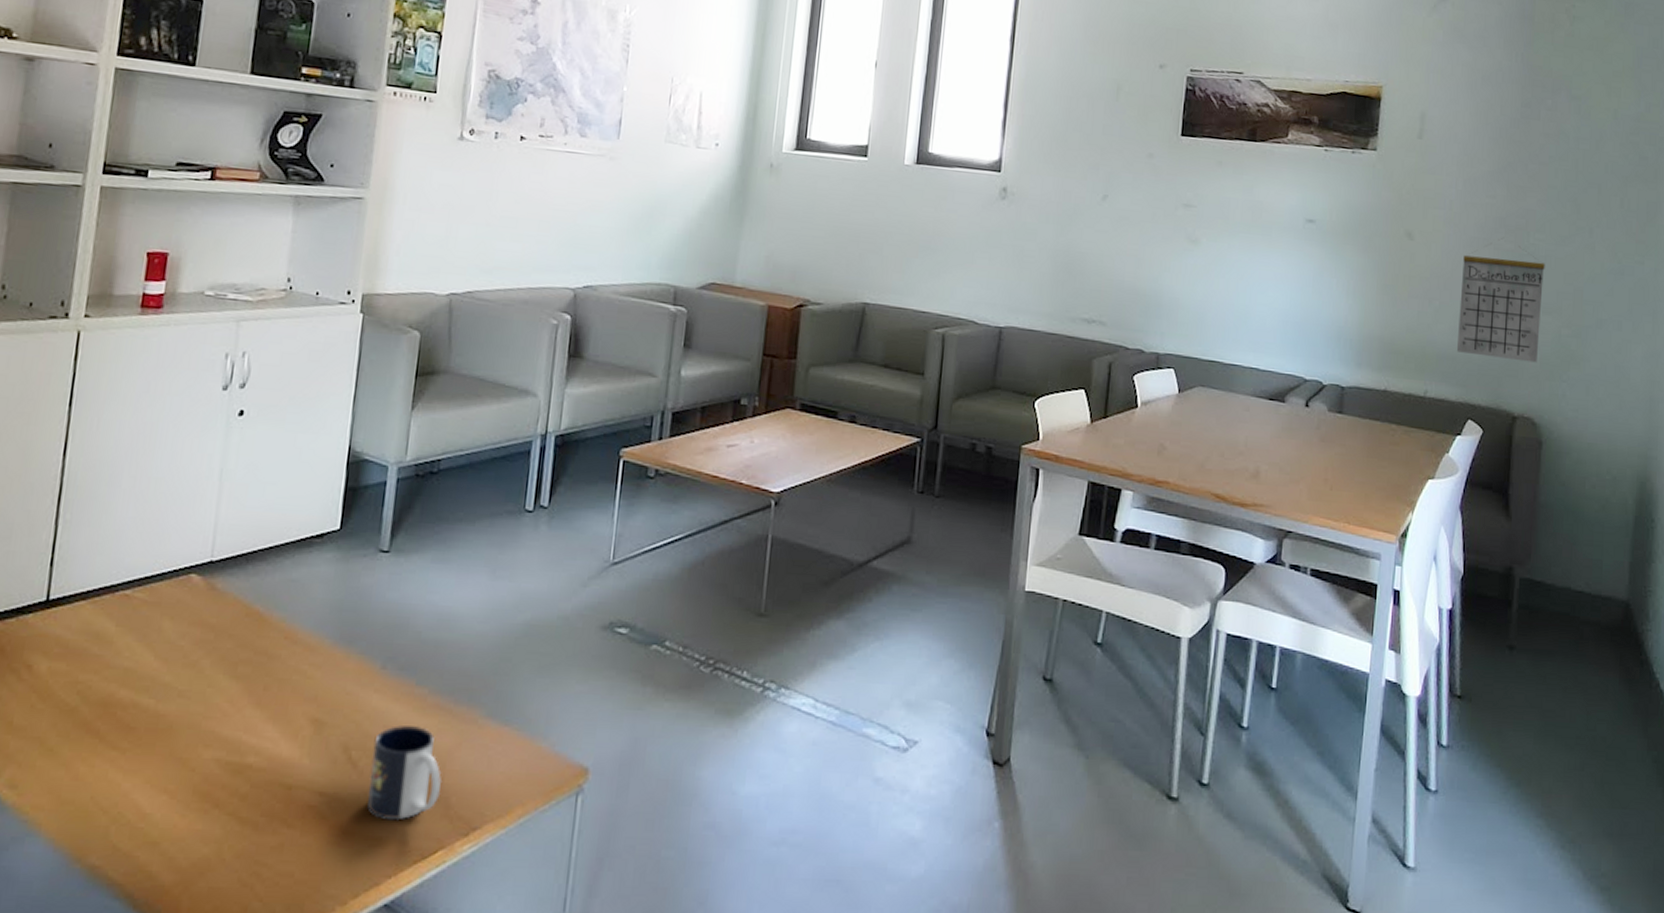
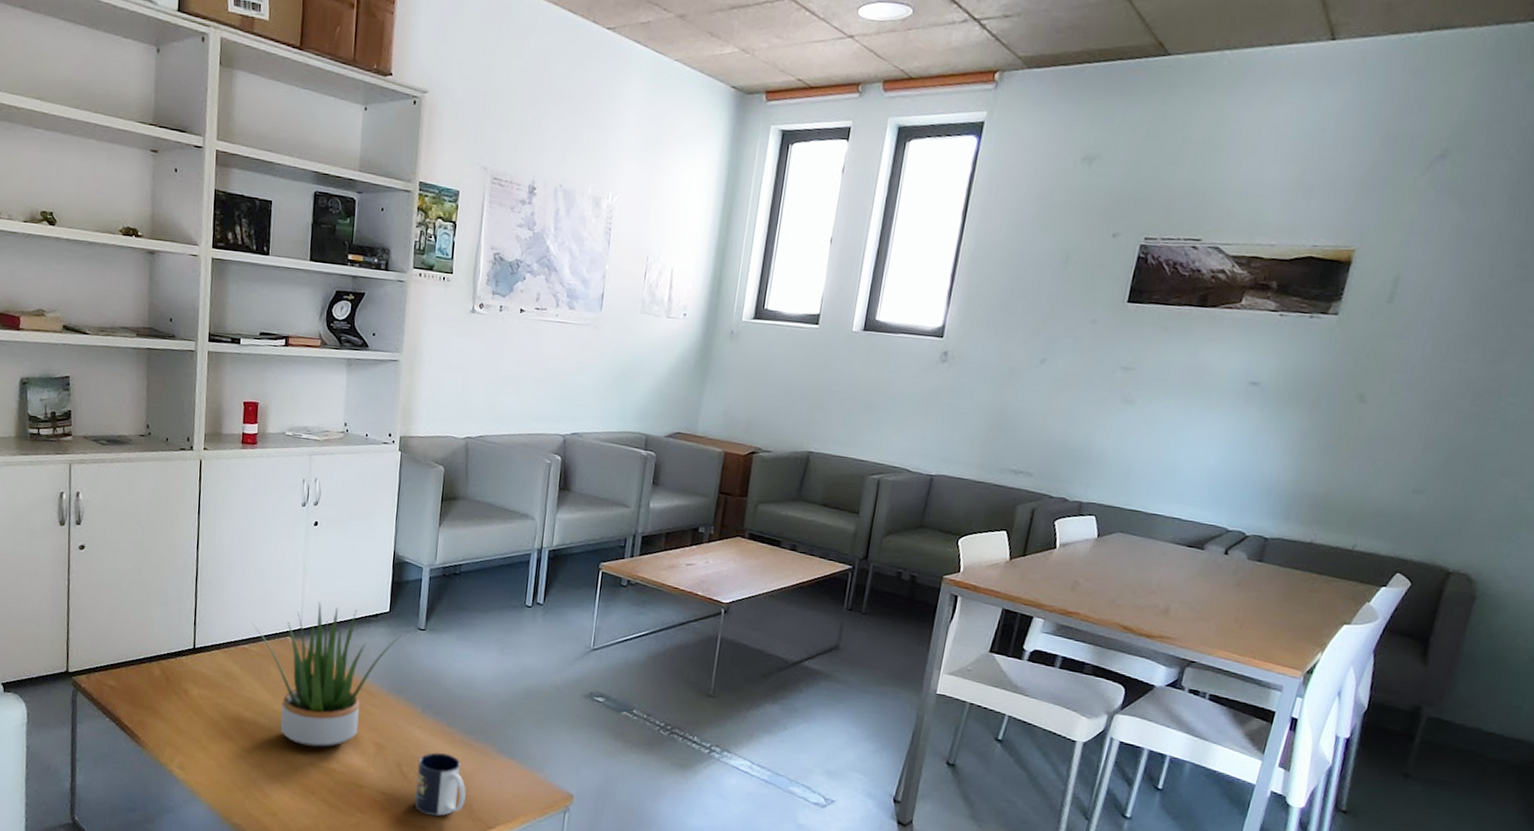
potted plant: none [138,521,356,736] -> present [251,601,402,749]
calendar: present [1456,237,1545,363] -> none [1395,401,1513,523]

